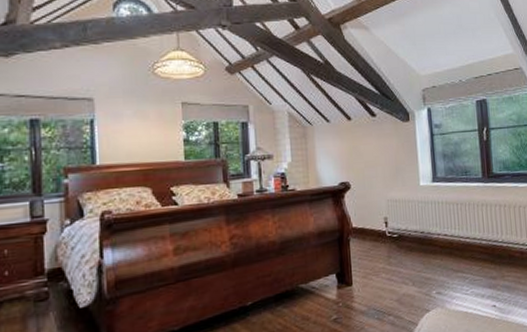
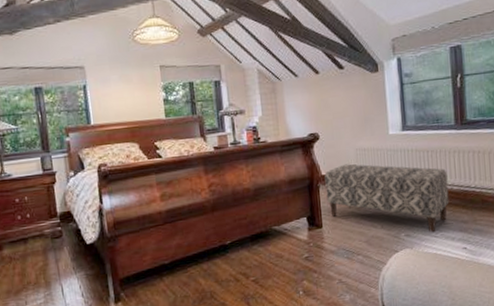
bench: none [355,215,479,290] -> present [324,164,449,233]

